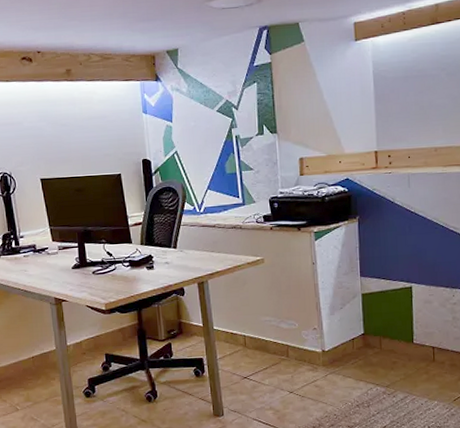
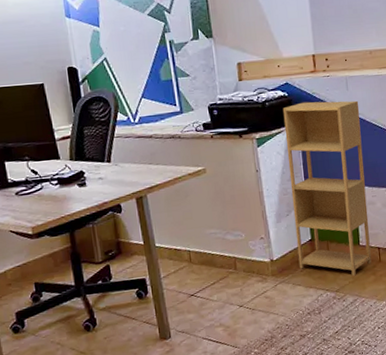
shelving unit: none [342,197,425,373] -> present [282,100,372,276]

